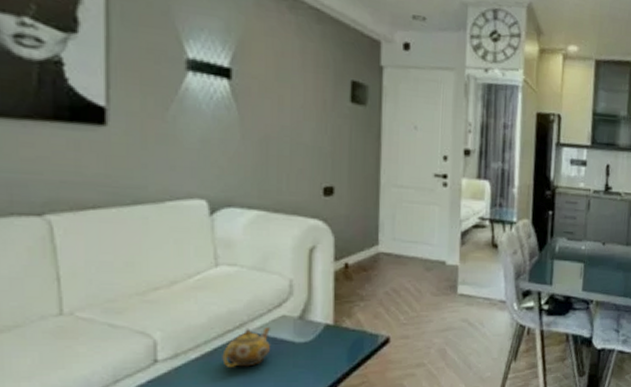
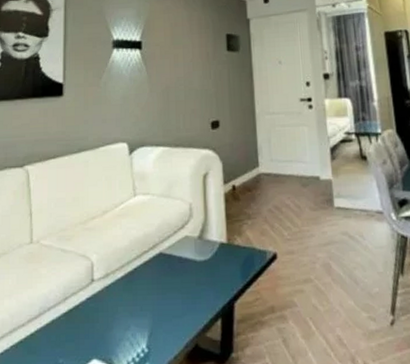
teapot: present [222,326,271,367] -> none [140,246,178,285]

